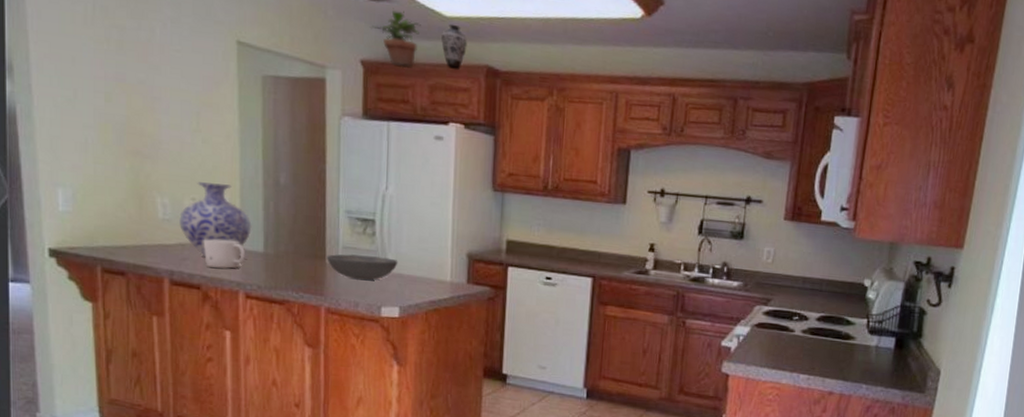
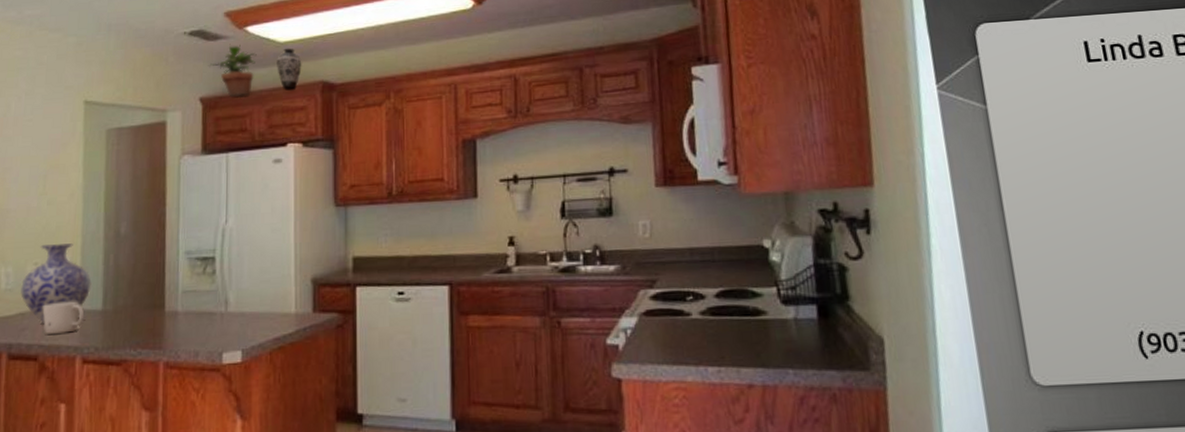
bowl: present [327,254,398,281] -> none [166,296,240,326]

